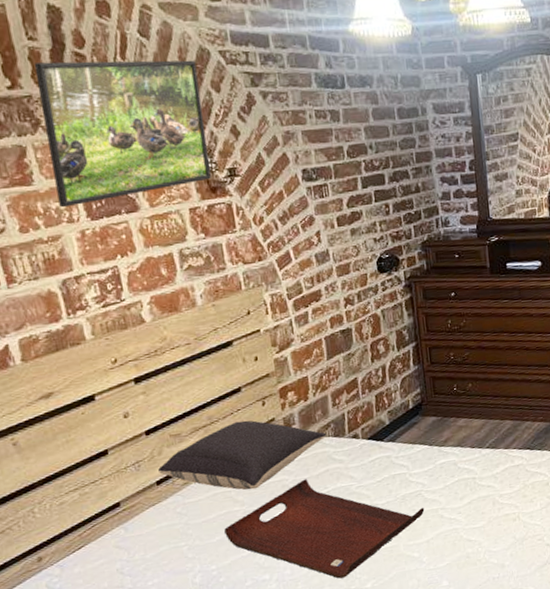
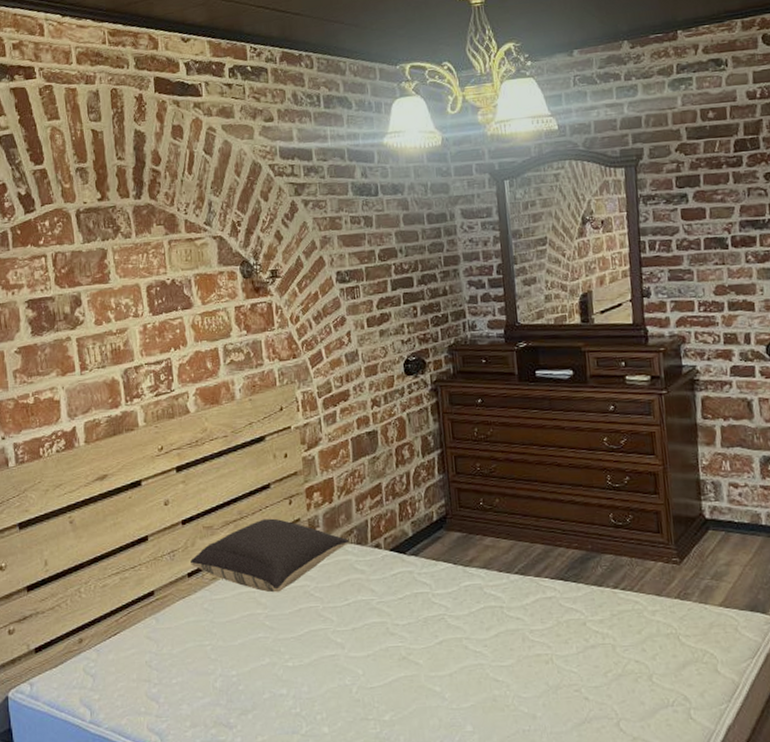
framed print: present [33,60,211,208] -> none [120,173,256,304]
serving tray: present [223,479,425,579] -> none [245,587,448,705]

